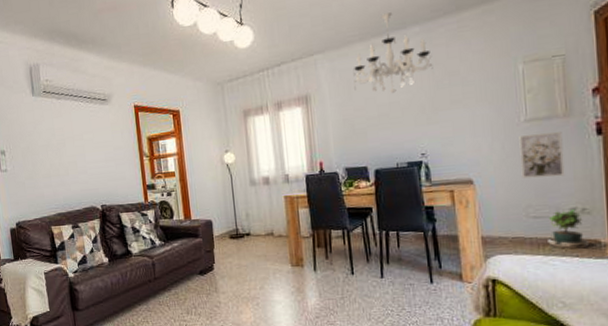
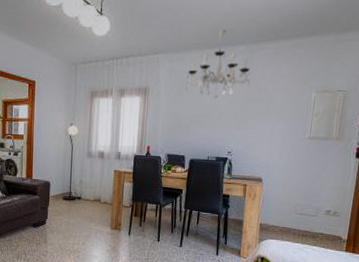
wall art: present [519,132,565,179] -> none [297,150,332,186]
potted plant: present [547,209,590,249] -> none [305,211,334,242]

